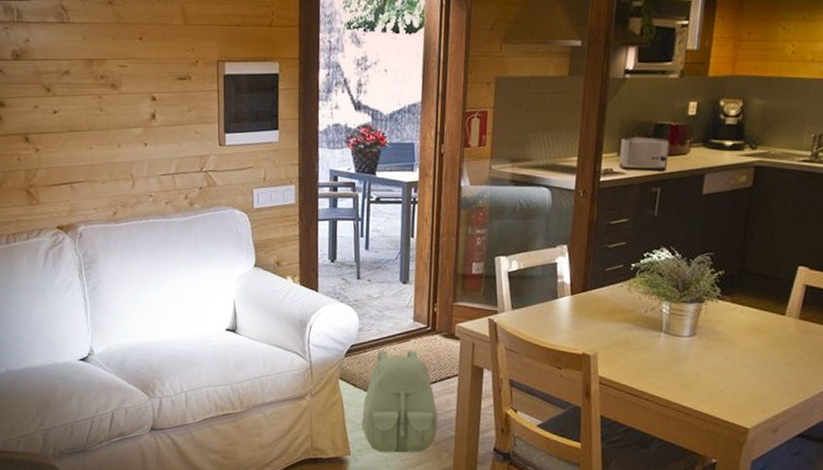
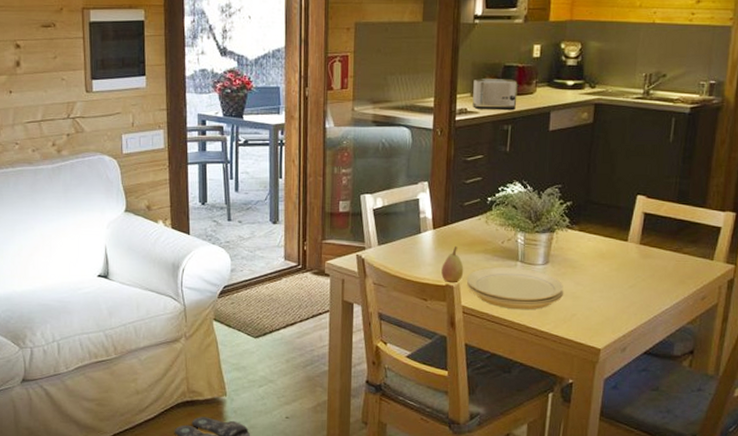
backpack: present [360,350,438,453] -> none [236,289,312,391]
fruit: none [578,313,603,353] -> present [441,245,464,283]
plate: none [604,337,711,384] -> present [466,266,564,310]

